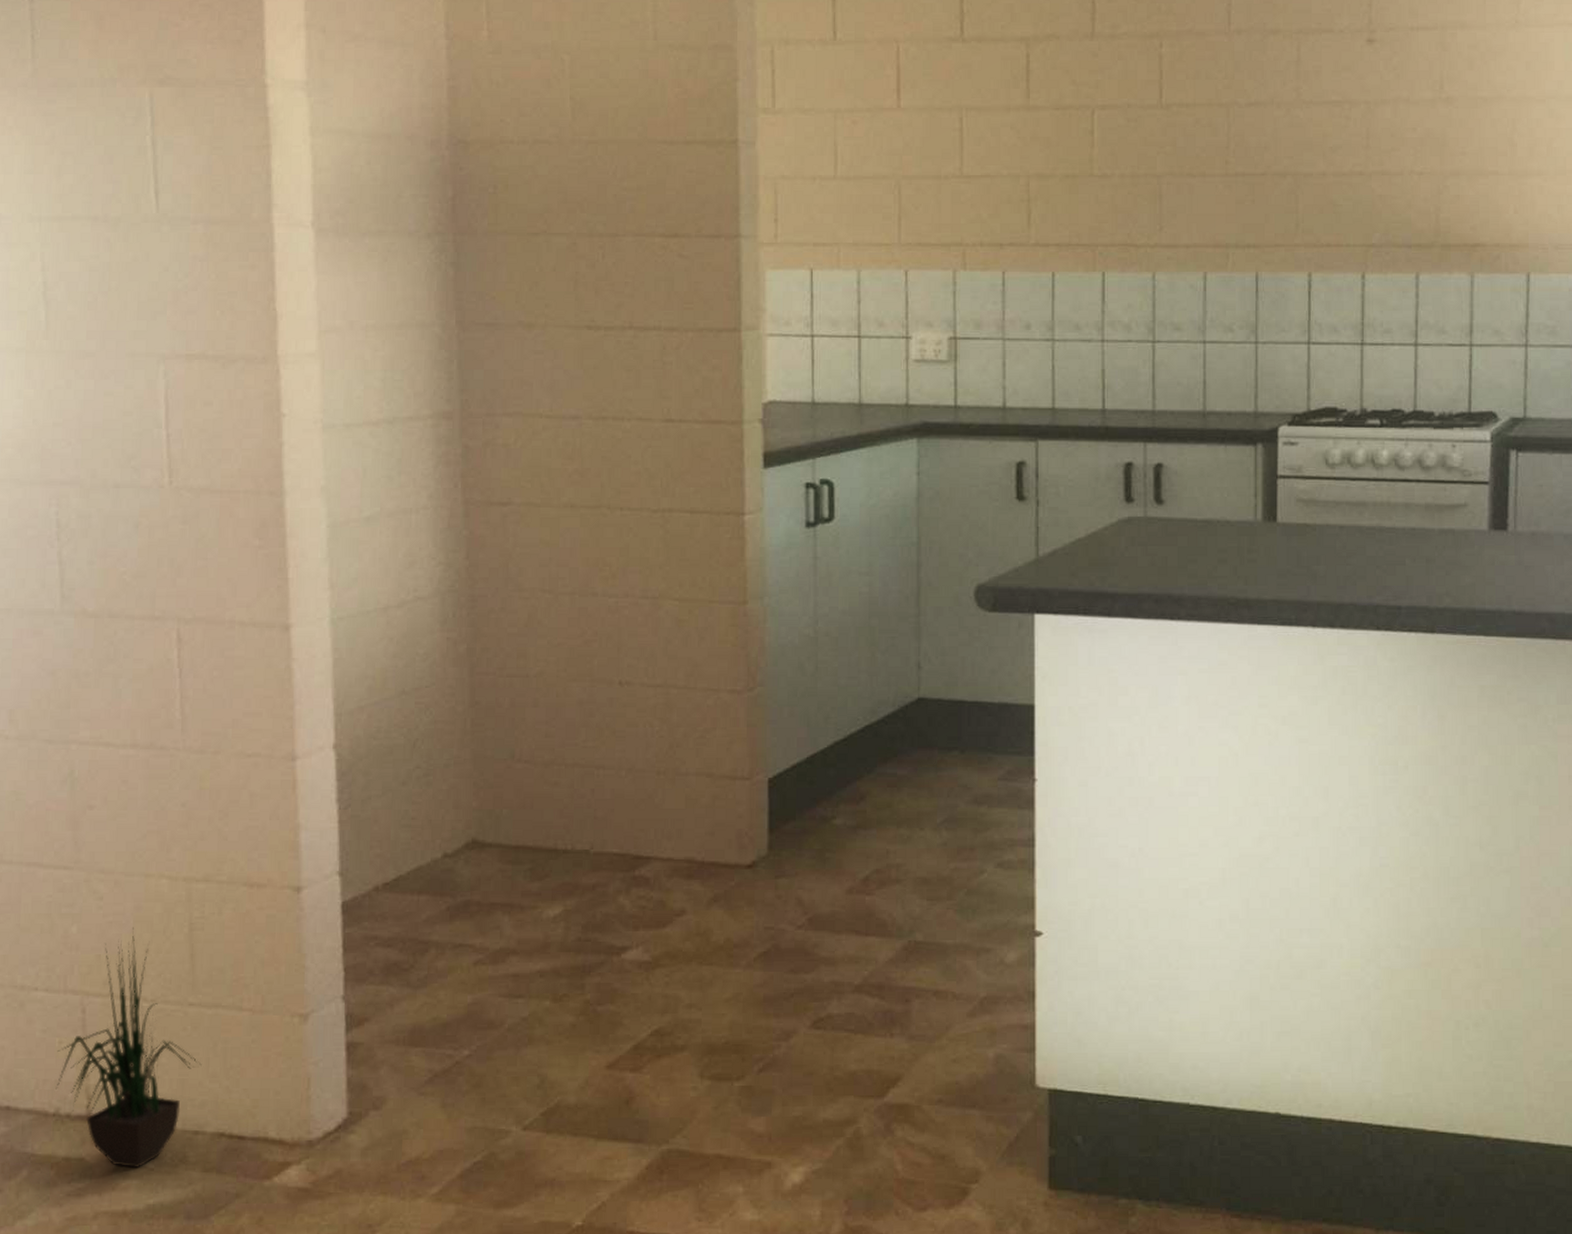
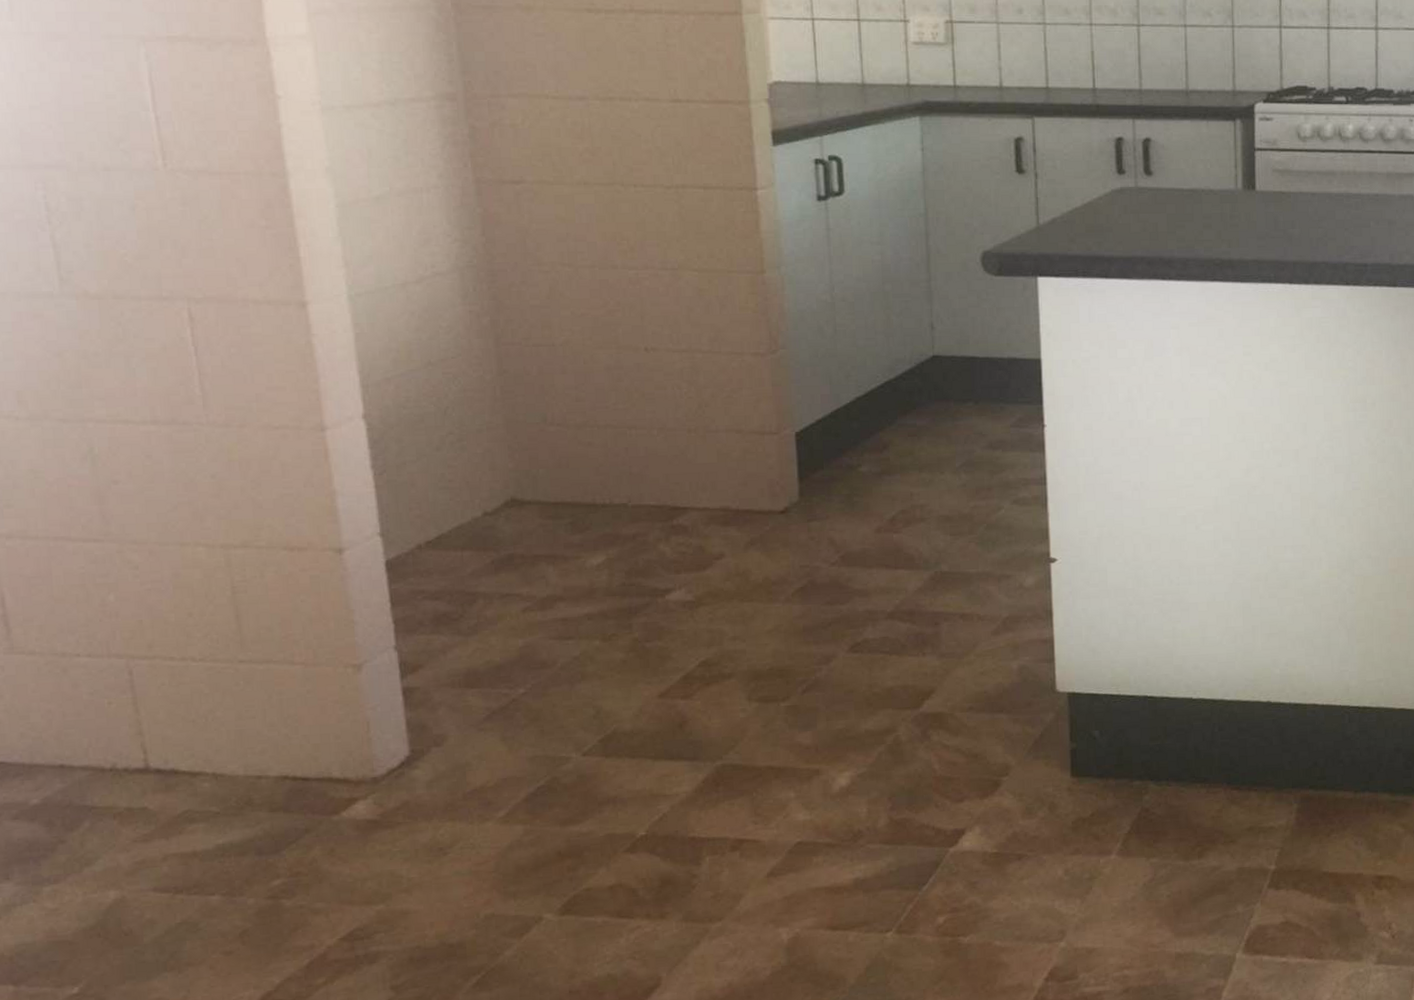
potted plant: present [55,927,202,1169] -> none [107,593,258,814]

